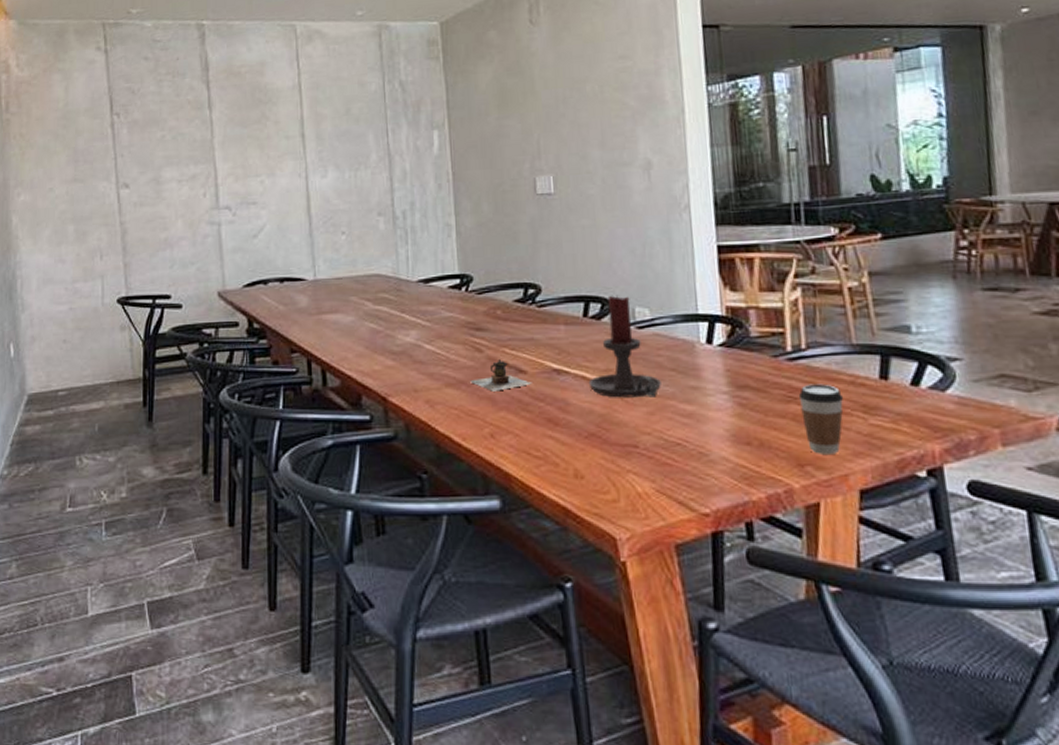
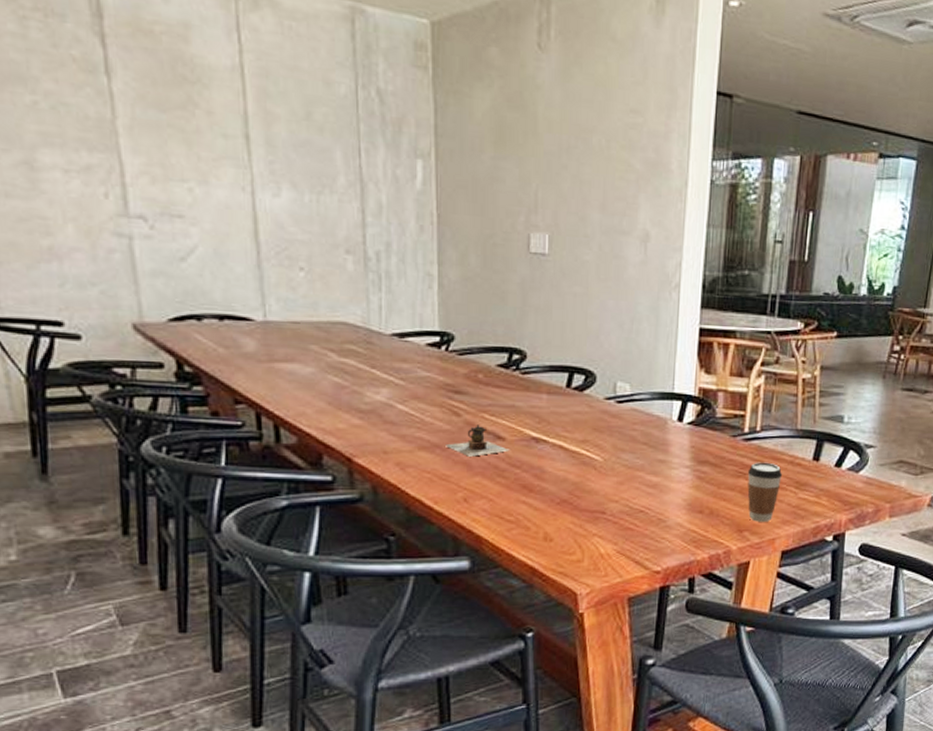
candle holder: present [588,295,661,398] -> none [565,368,633,469]

